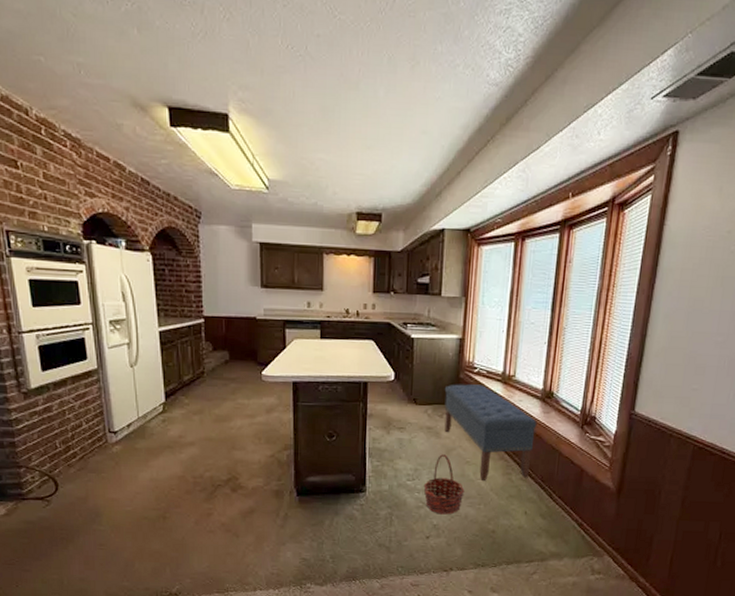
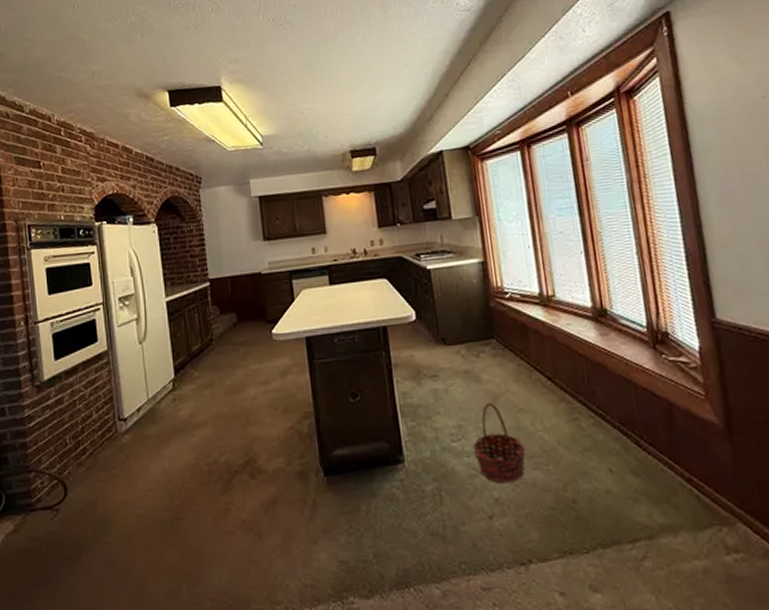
bench: present [444,384,537,481] -> none [475,311,602,432]

